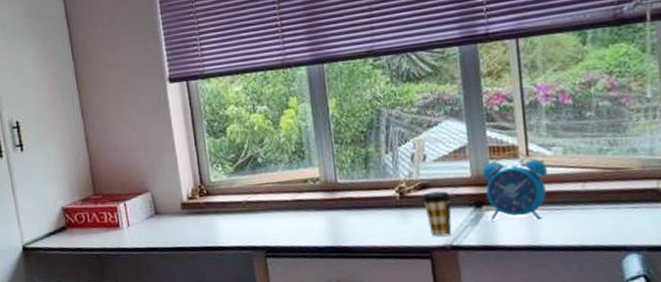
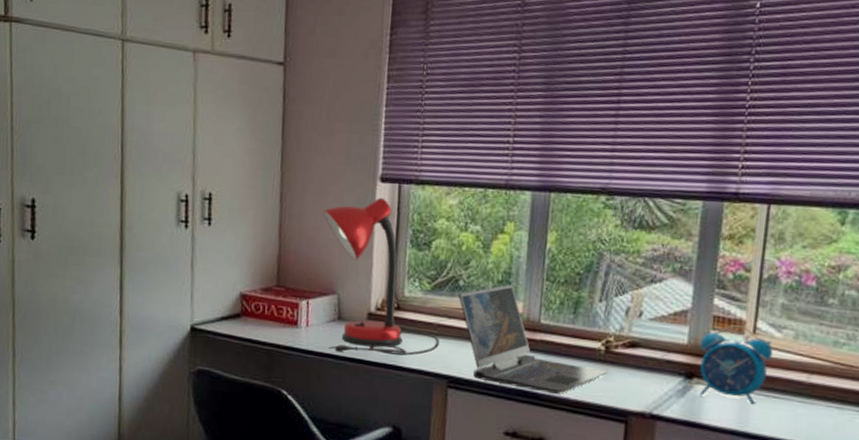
desk lamp: none [123,96,251,245] -> present [323,197,440,356]
laptop: none [259,153,406,245] -> present [458,284,607,394]
coffee cup: present [422,191,452,237] -> none [629,352,662,403]

